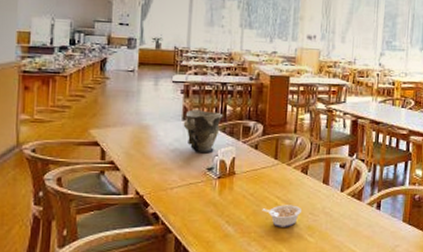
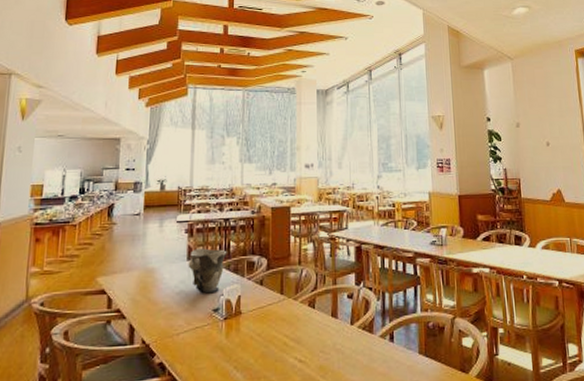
legume: present [262,205,302,227] -> none [271,343,313,370]

